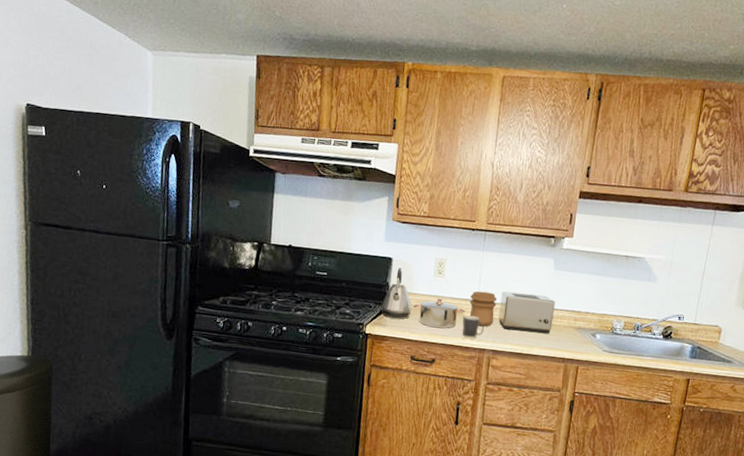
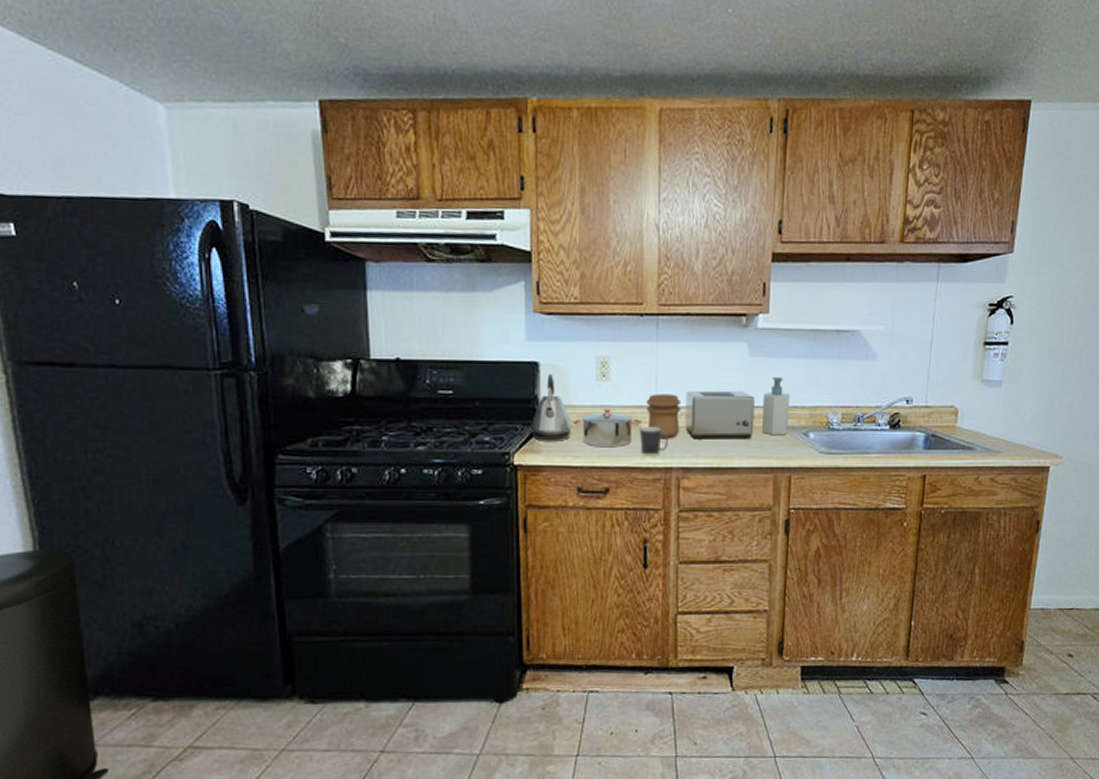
soap bottle: none [558,287,584,334] -> present [761,376,790,436]

